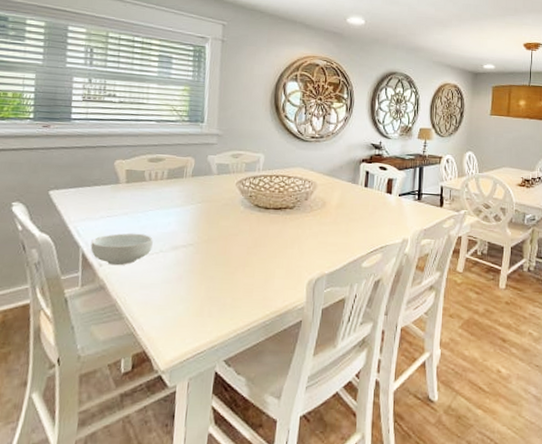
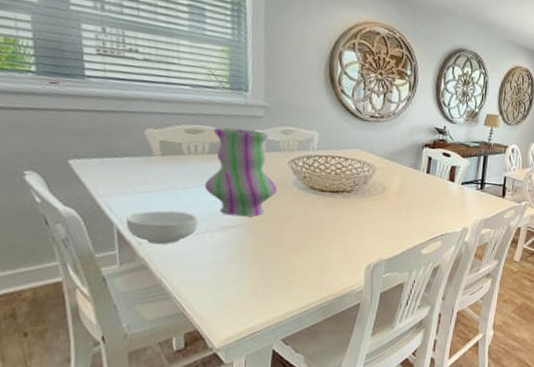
vase: none [161,155,226,236] -> present [204,127,278,217]

